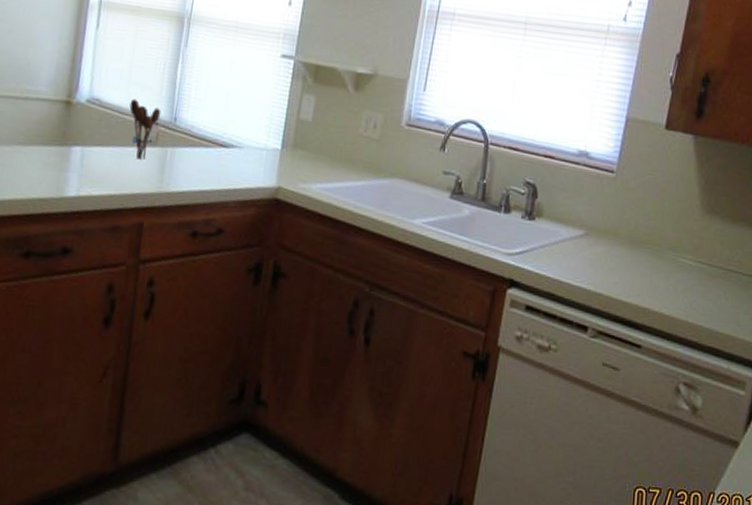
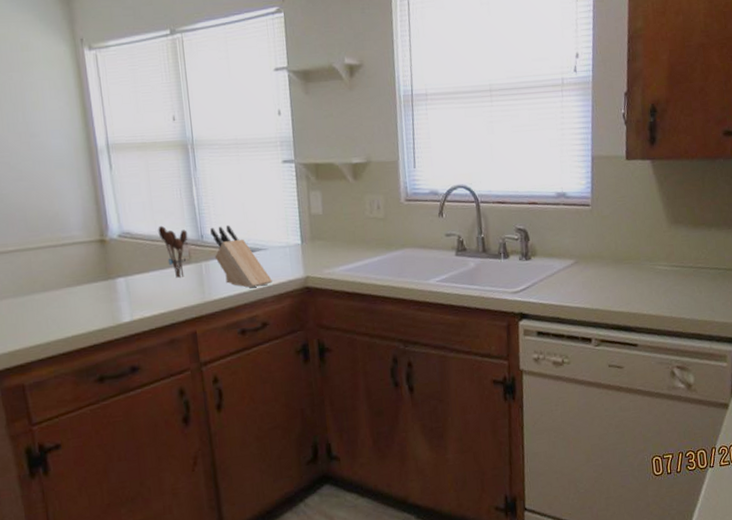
knife block: none [183,112,240,187] -> present [210,225,272,288]

